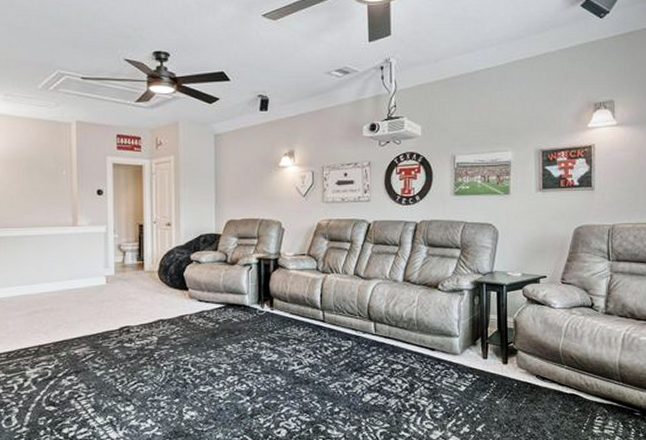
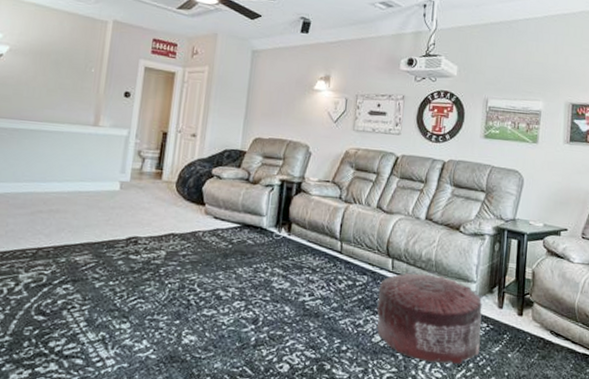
pouf: none [364,333,469,416] -> present [376,272,482,364]

